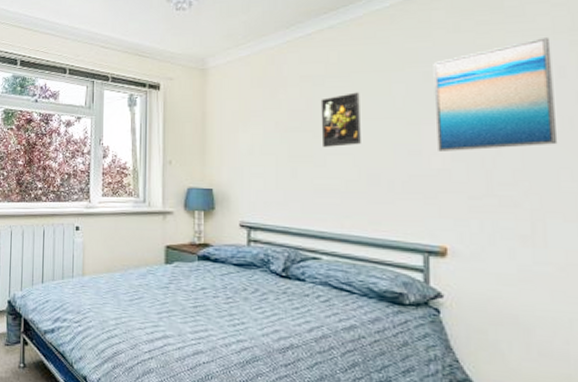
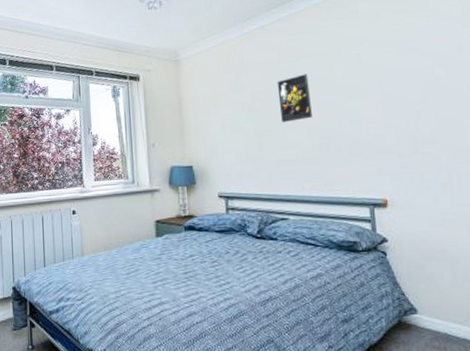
wall art: present [433,36,558,151] -> none [363,21,462,119]

